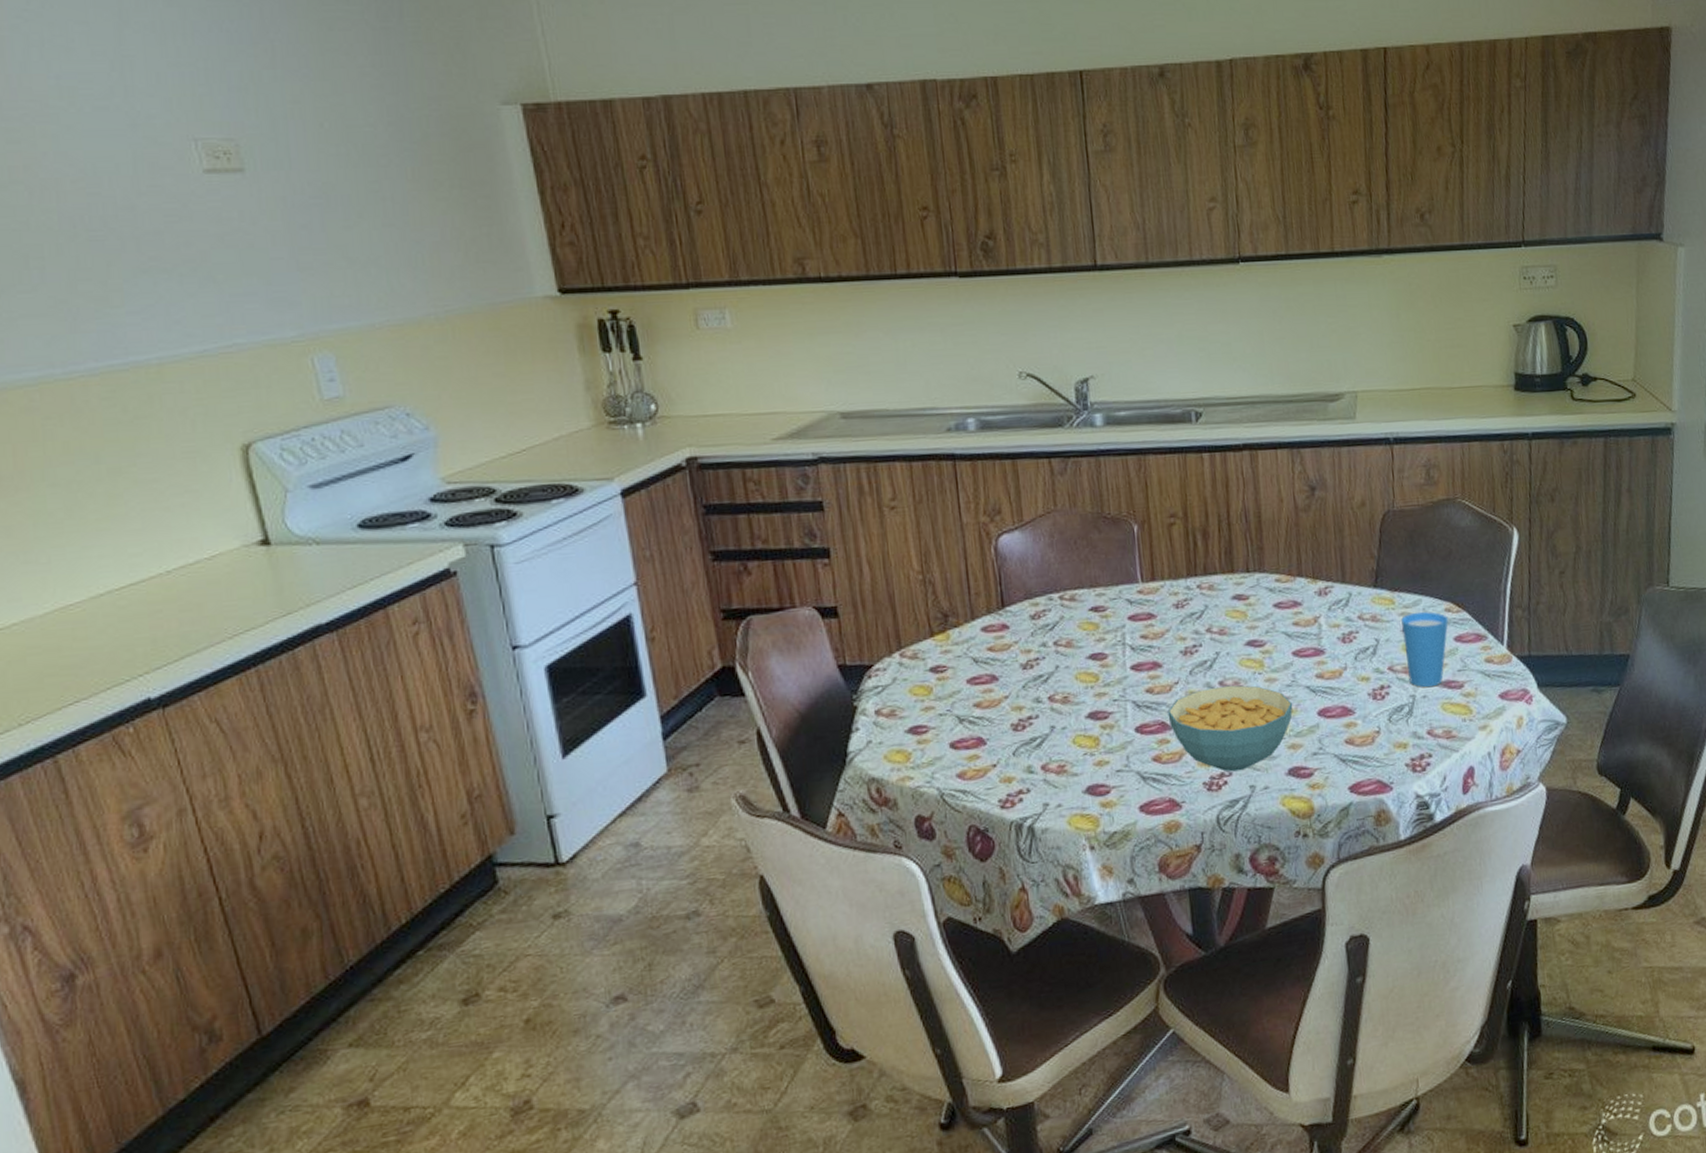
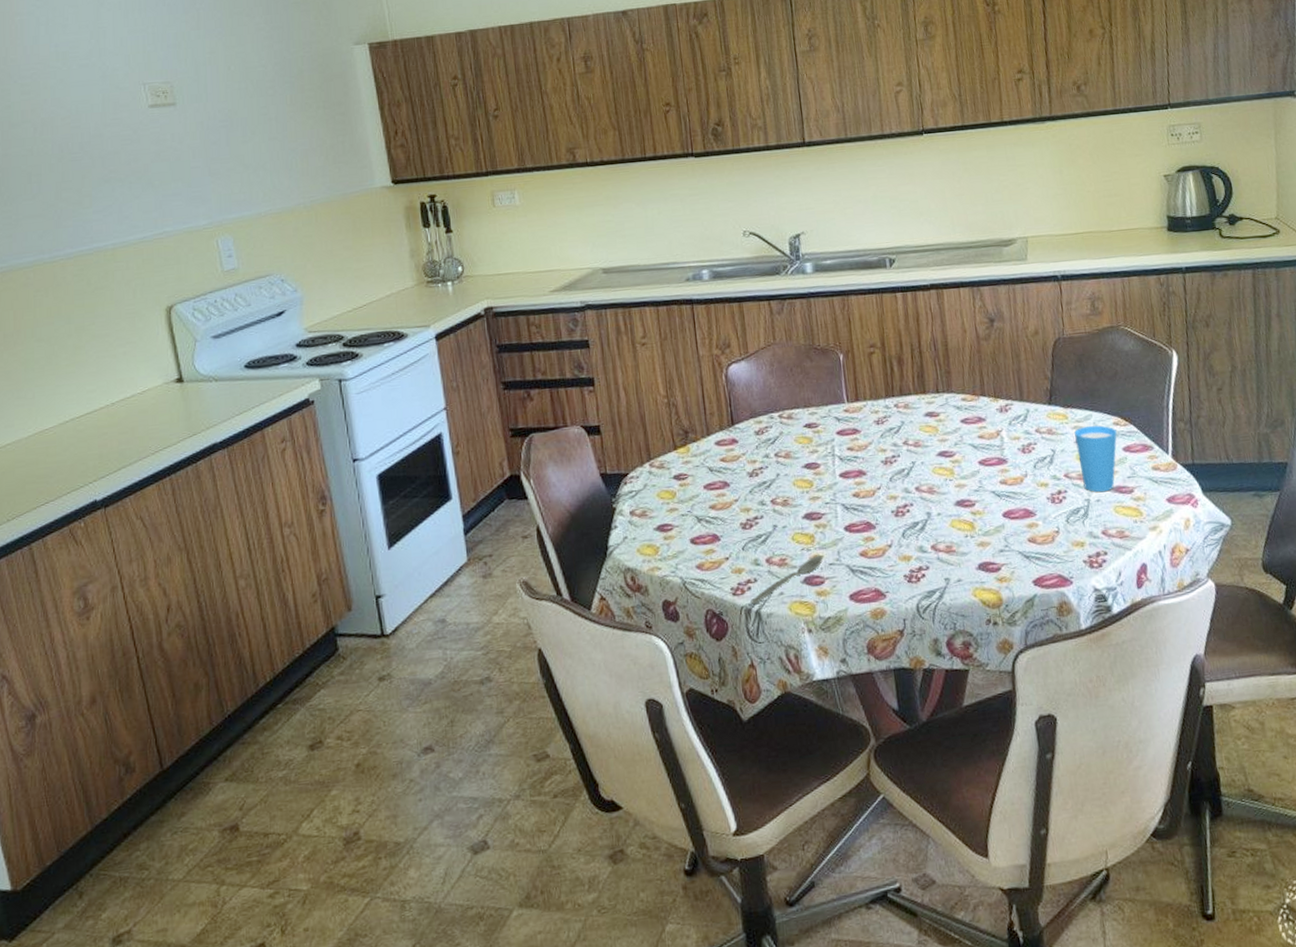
spoon: none [1022,760,1109,818] -> present [750,555,823,604]
cereal bowl: present [1167,685,1293,772] -> none [872,490,981,566]

